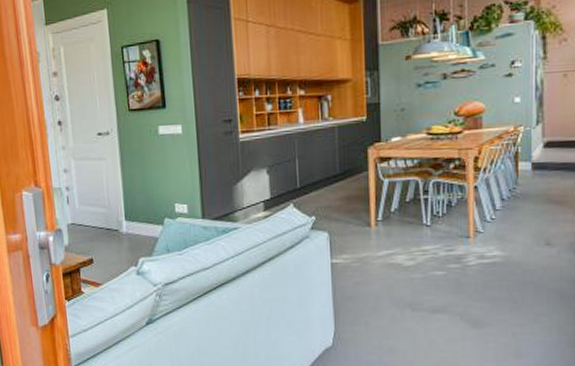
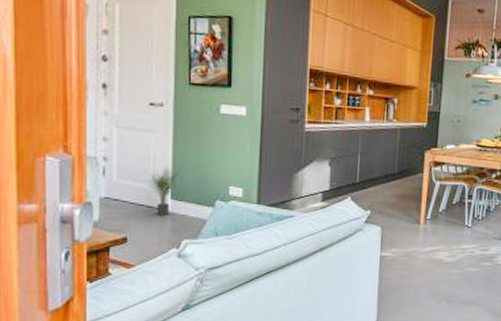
potted plant: none [105,190,129,238] -> present [149,166,179,217]

